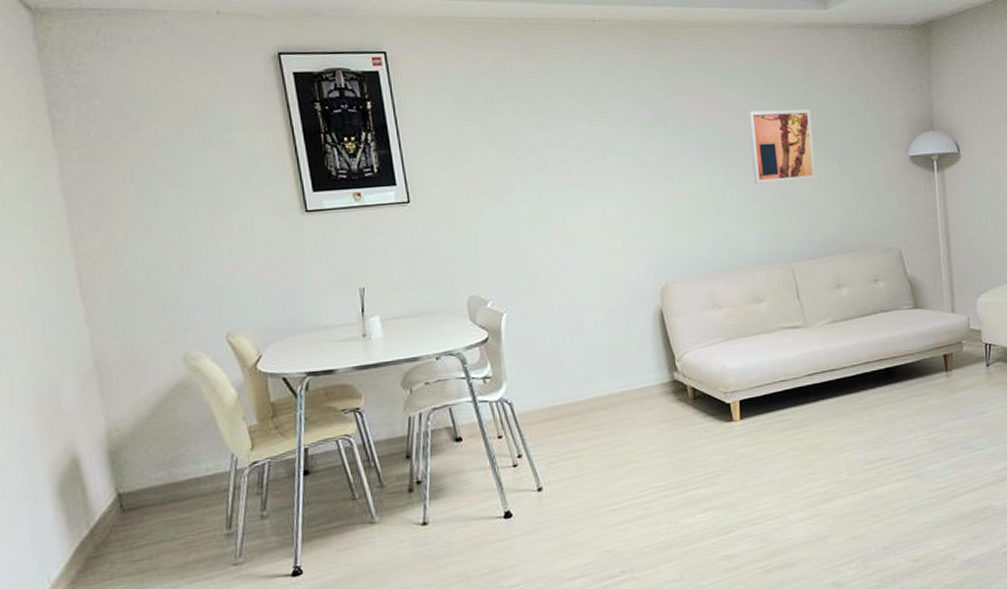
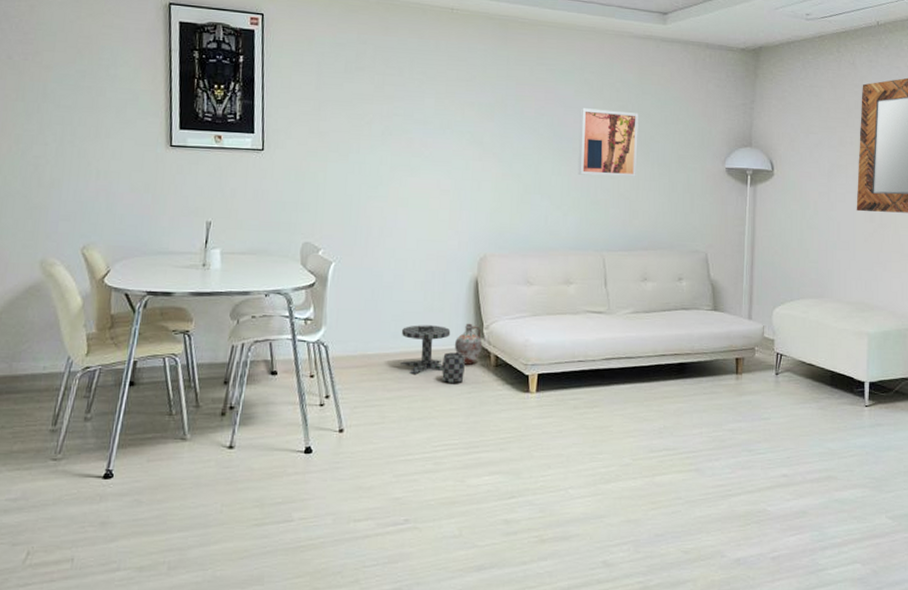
pedestal table: none [588,364,662,423] -> present [400,325,465,383]
ceramic jug: none [647,357,677,402] -> present [454,323,483,365]

